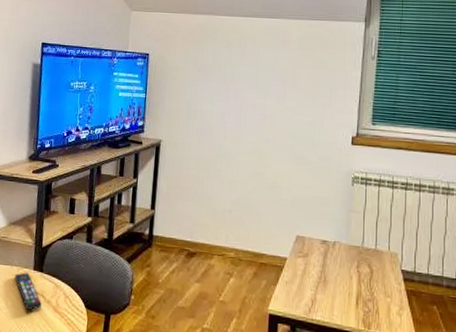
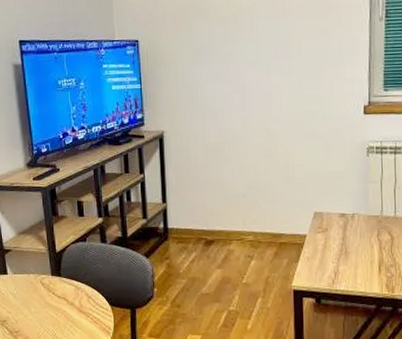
remote control: present [14,272,42,311] -> none [33,279,65,315]

